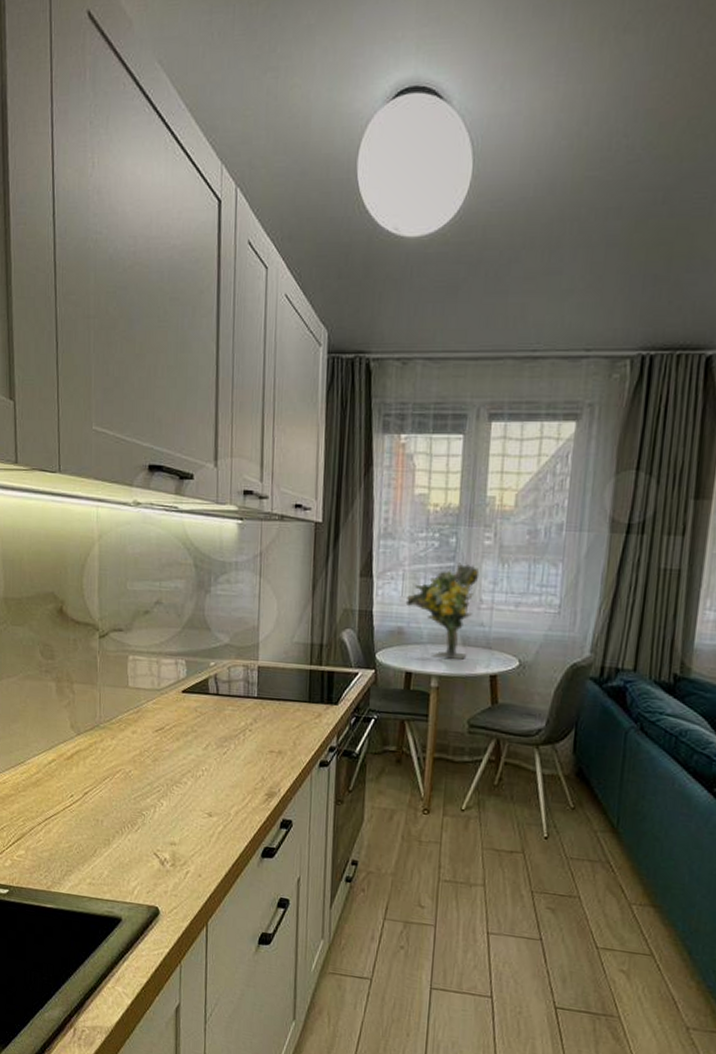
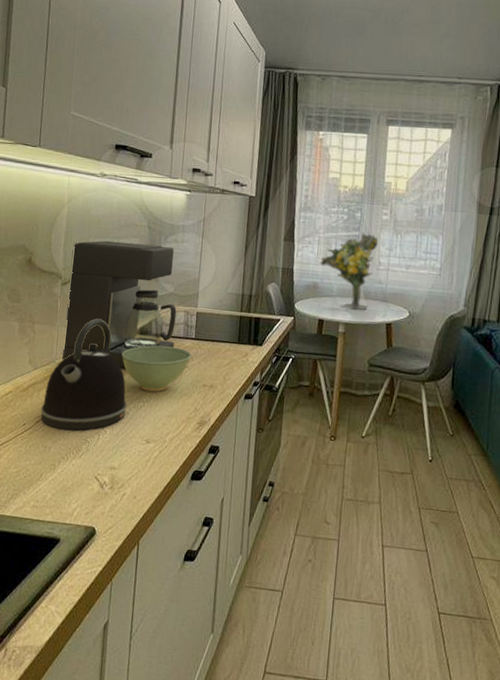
kettle: none [88,676,184,803] -> present [40,318,127,431]
coffee maker: none [106,583,234,732] -> present [62,240,177,367]
bowl: none [173,706,254,760] -> present [121,345,192,392]

